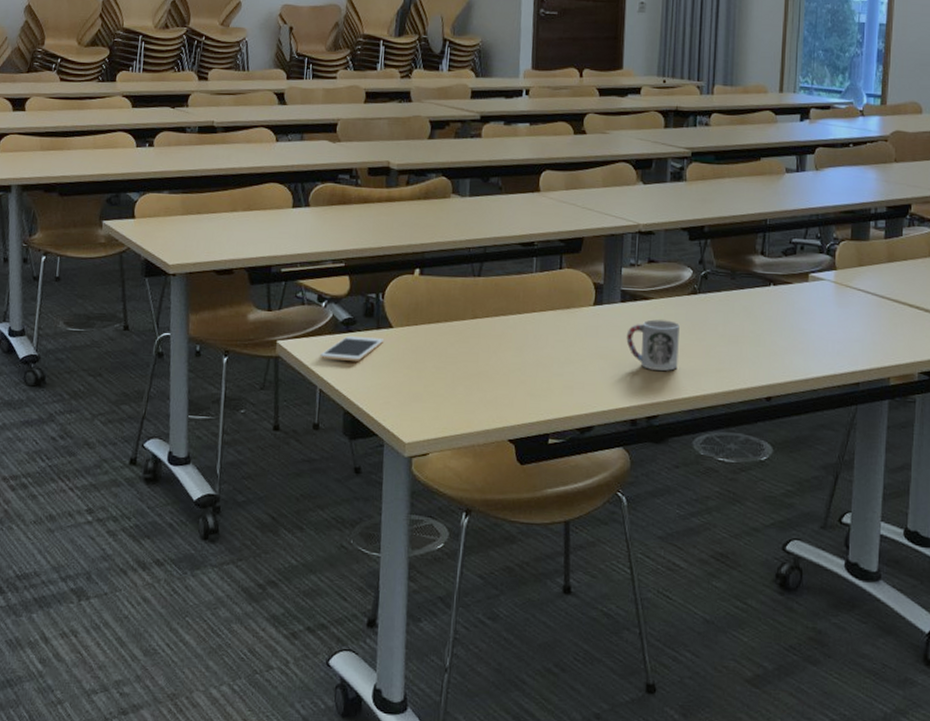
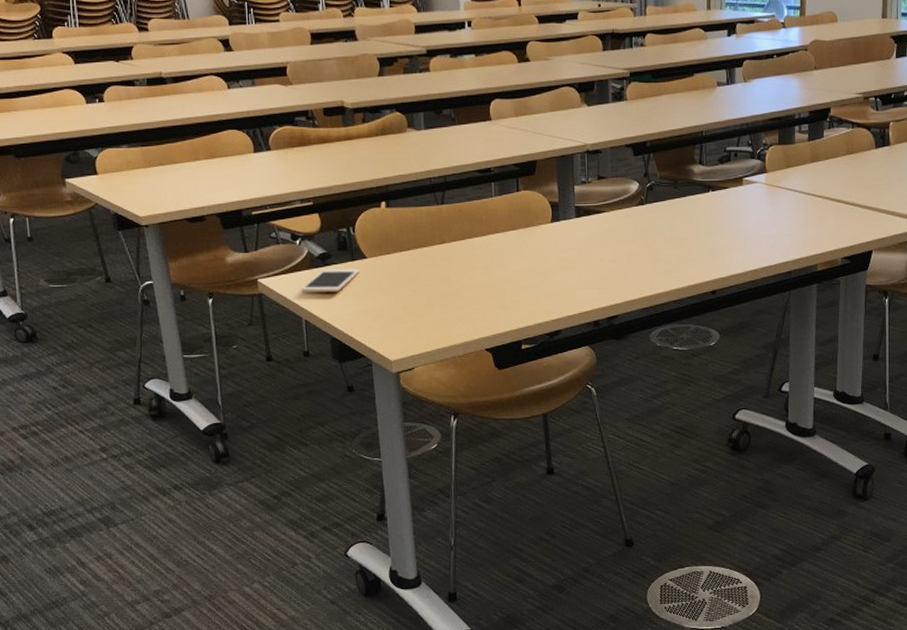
cup: present [626,319,680,371] -> none [583,230,632,276]

